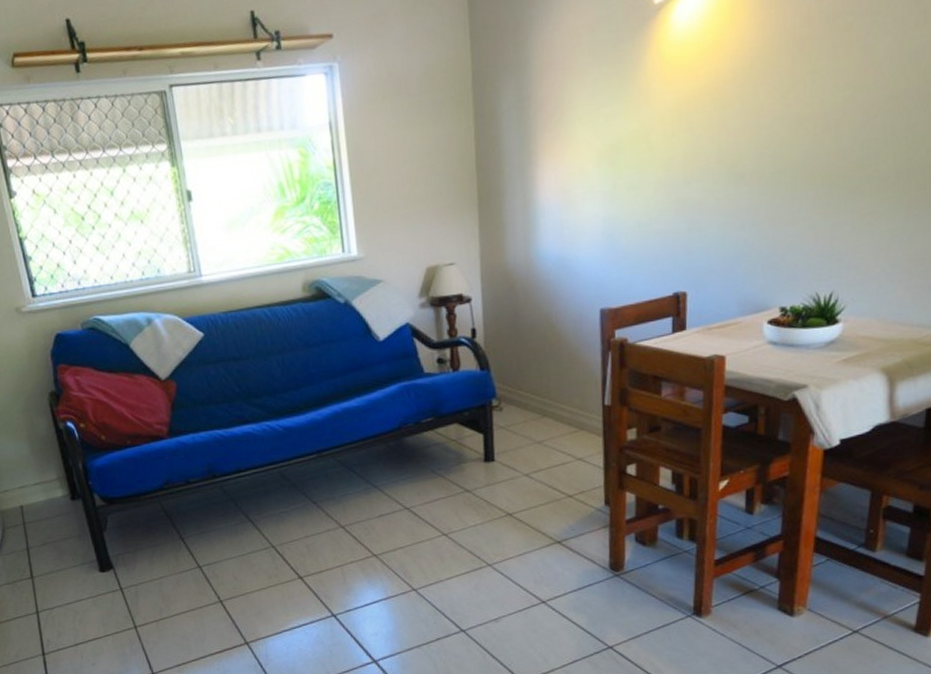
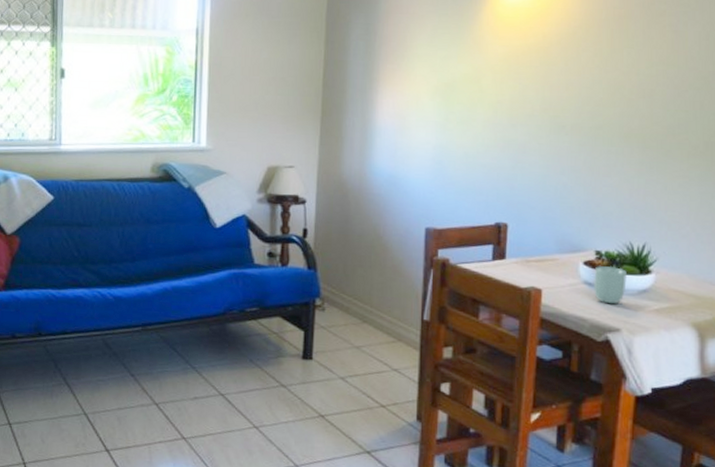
cup: none [779,321,813,362] -> present [594,265,627,304]

